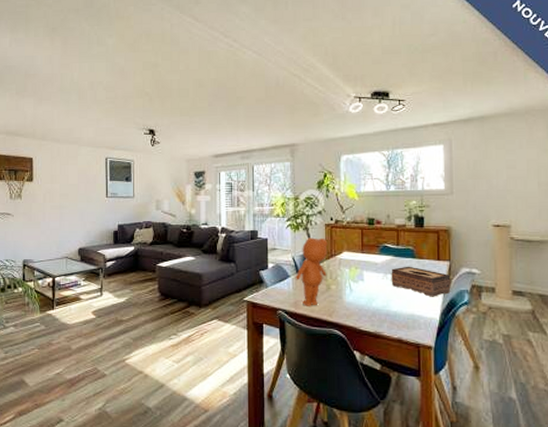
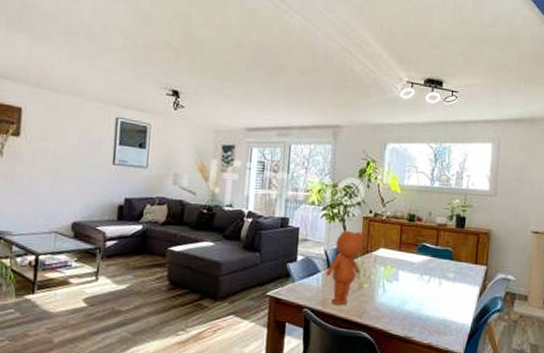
tissue box: present [391,266,451,297] -> none [426,268,487,302]

